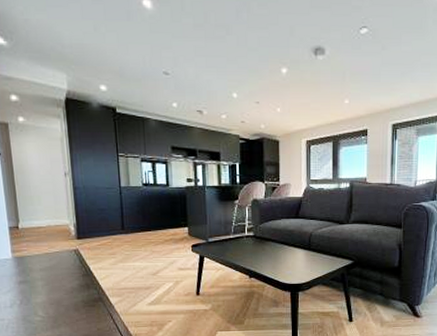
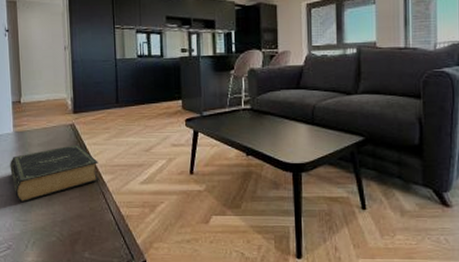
book: none [10,269,106,326] -> present [10,145,99,203]

